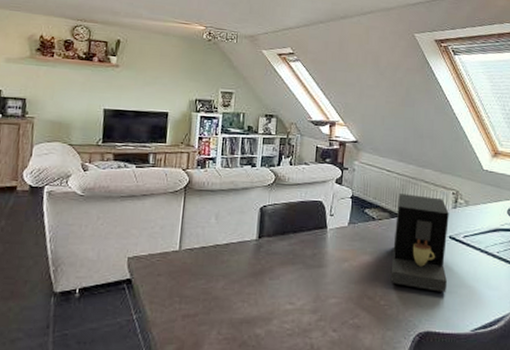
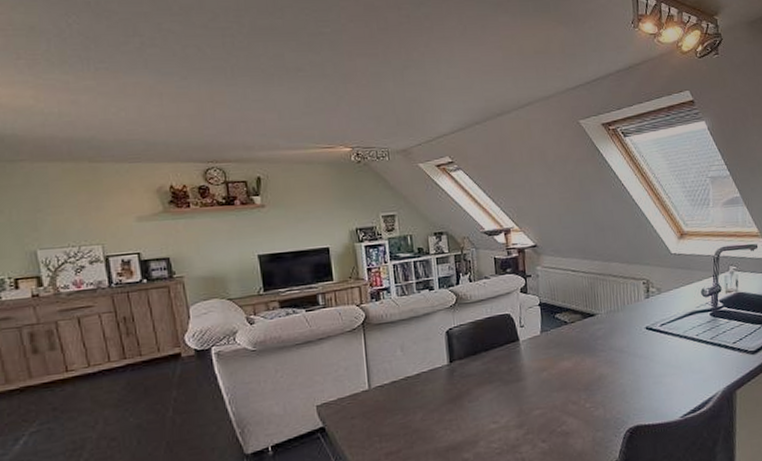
coffee maker: present [390,194,449,292] -> none [588,290,651,385]

